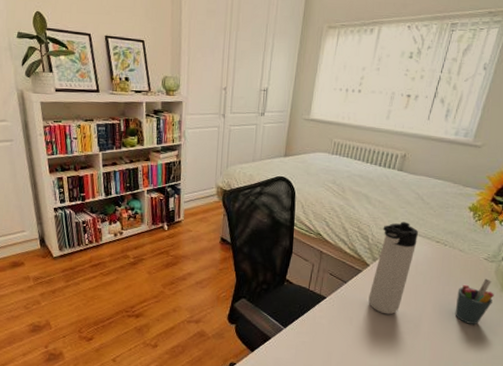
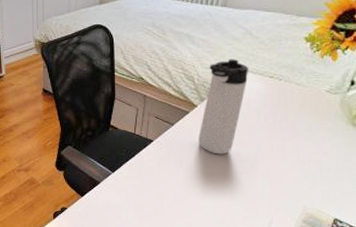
pen holder: present [455,278,494,325] -> none [295,112,340,162]

